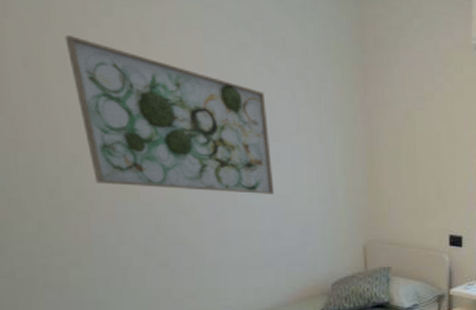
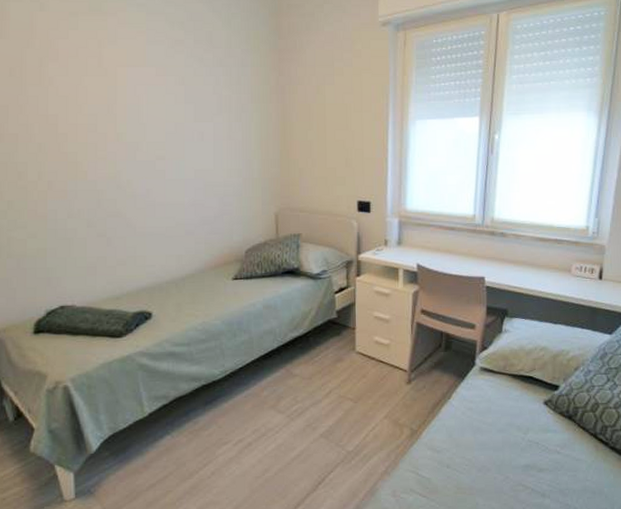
wall art: present [65,35,275,195] -> none [41,47,198,169]

